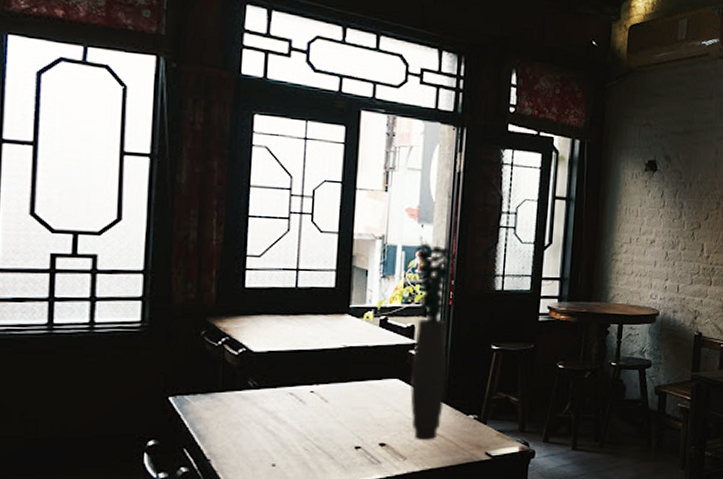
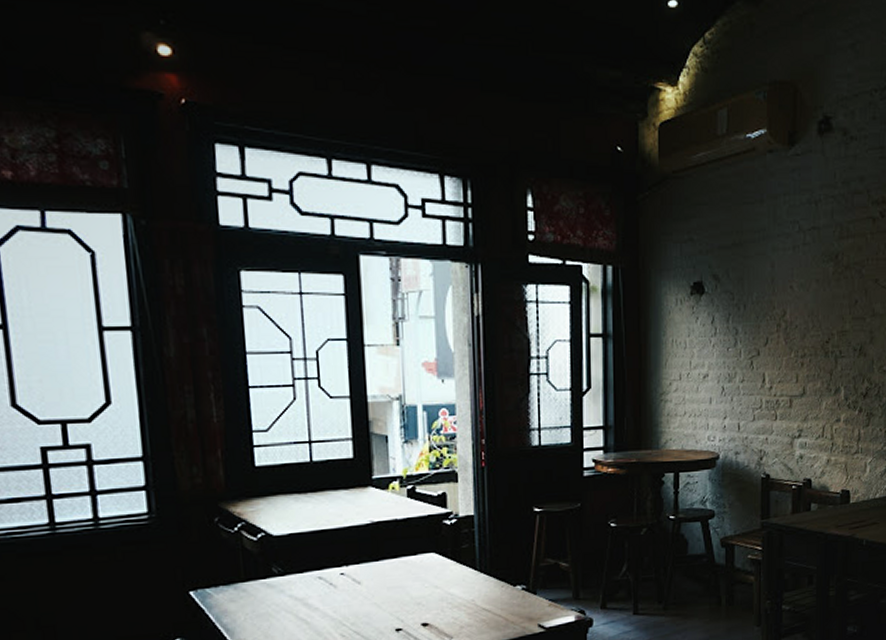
vase: present [409,236,452,439] -> none [438,392,489,616]

